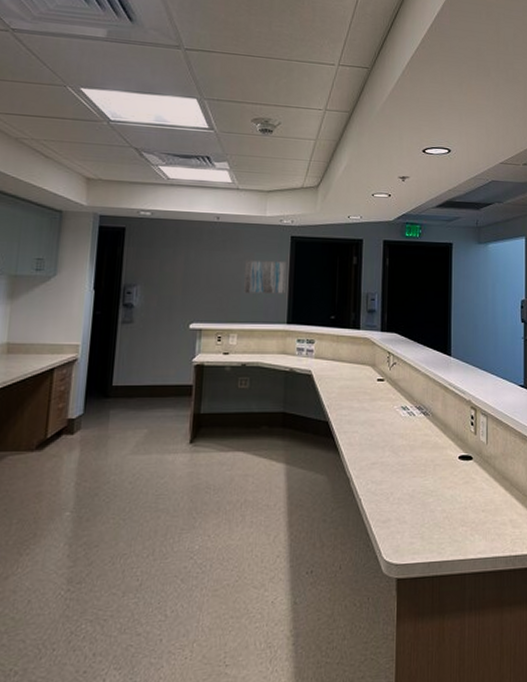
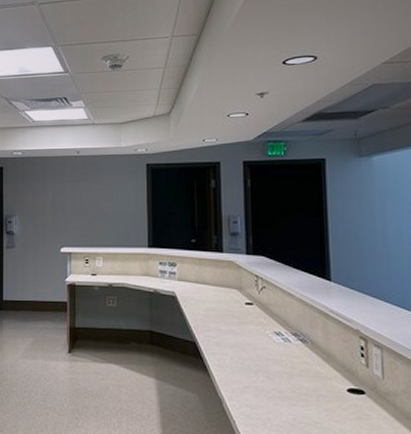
wall art: present [243,259,287,294] -> none [104,188,144,221]

